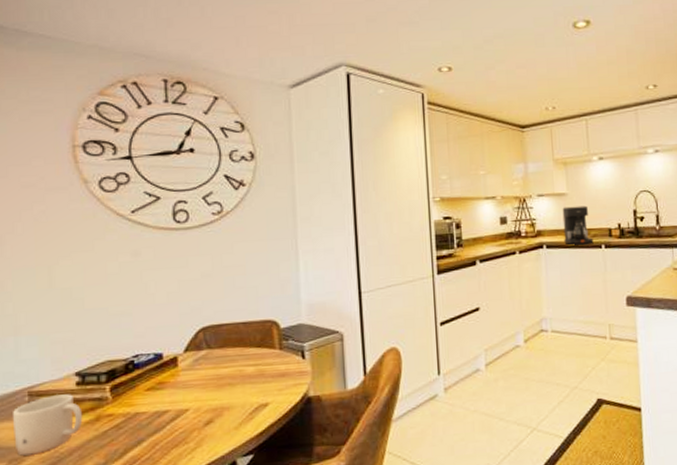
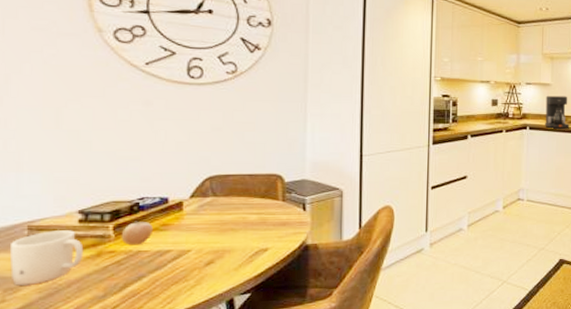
fruit: none [118,380,150,408] -> present [121,221,154,246]

